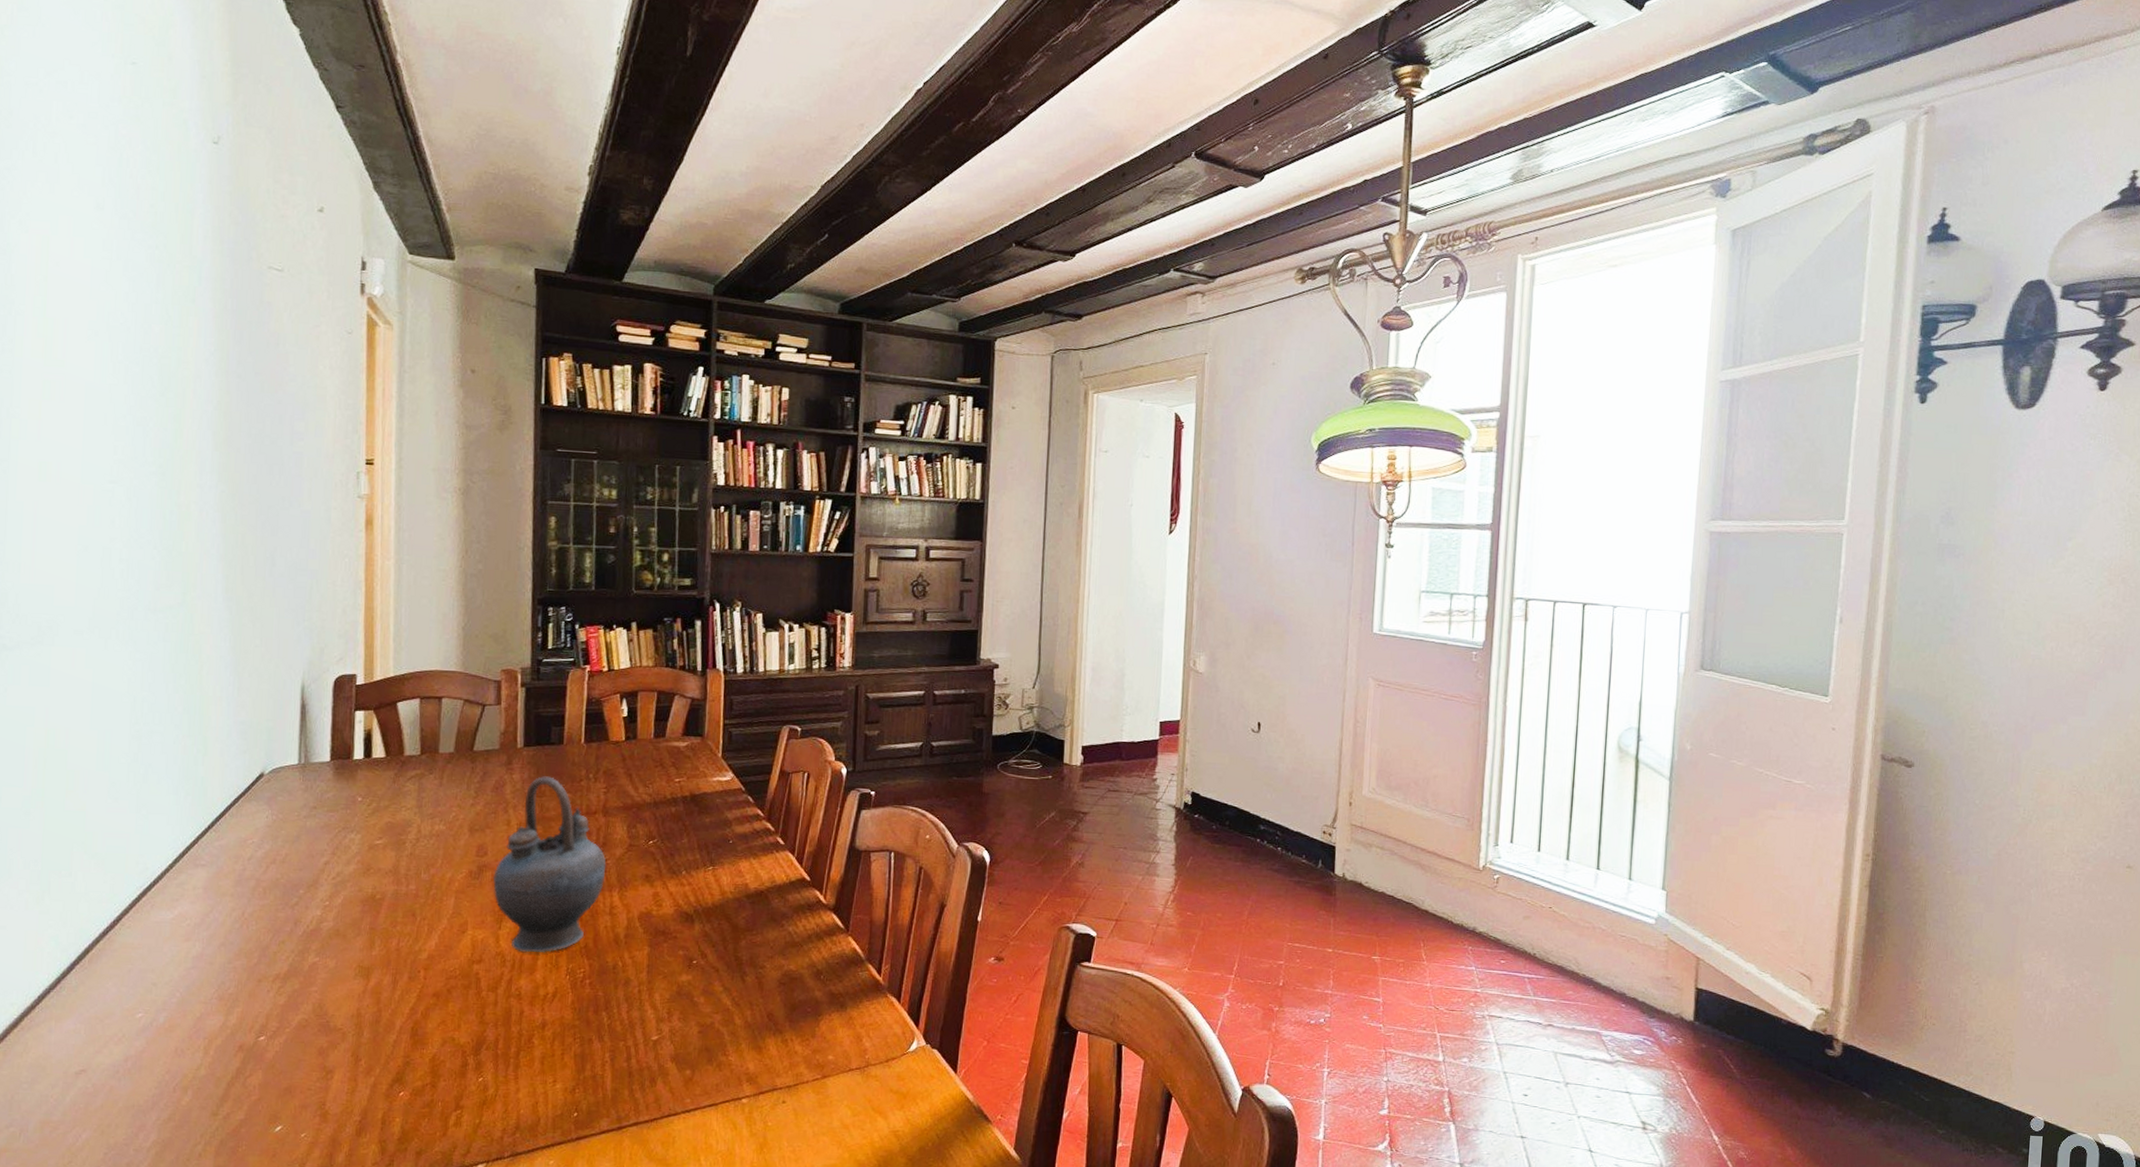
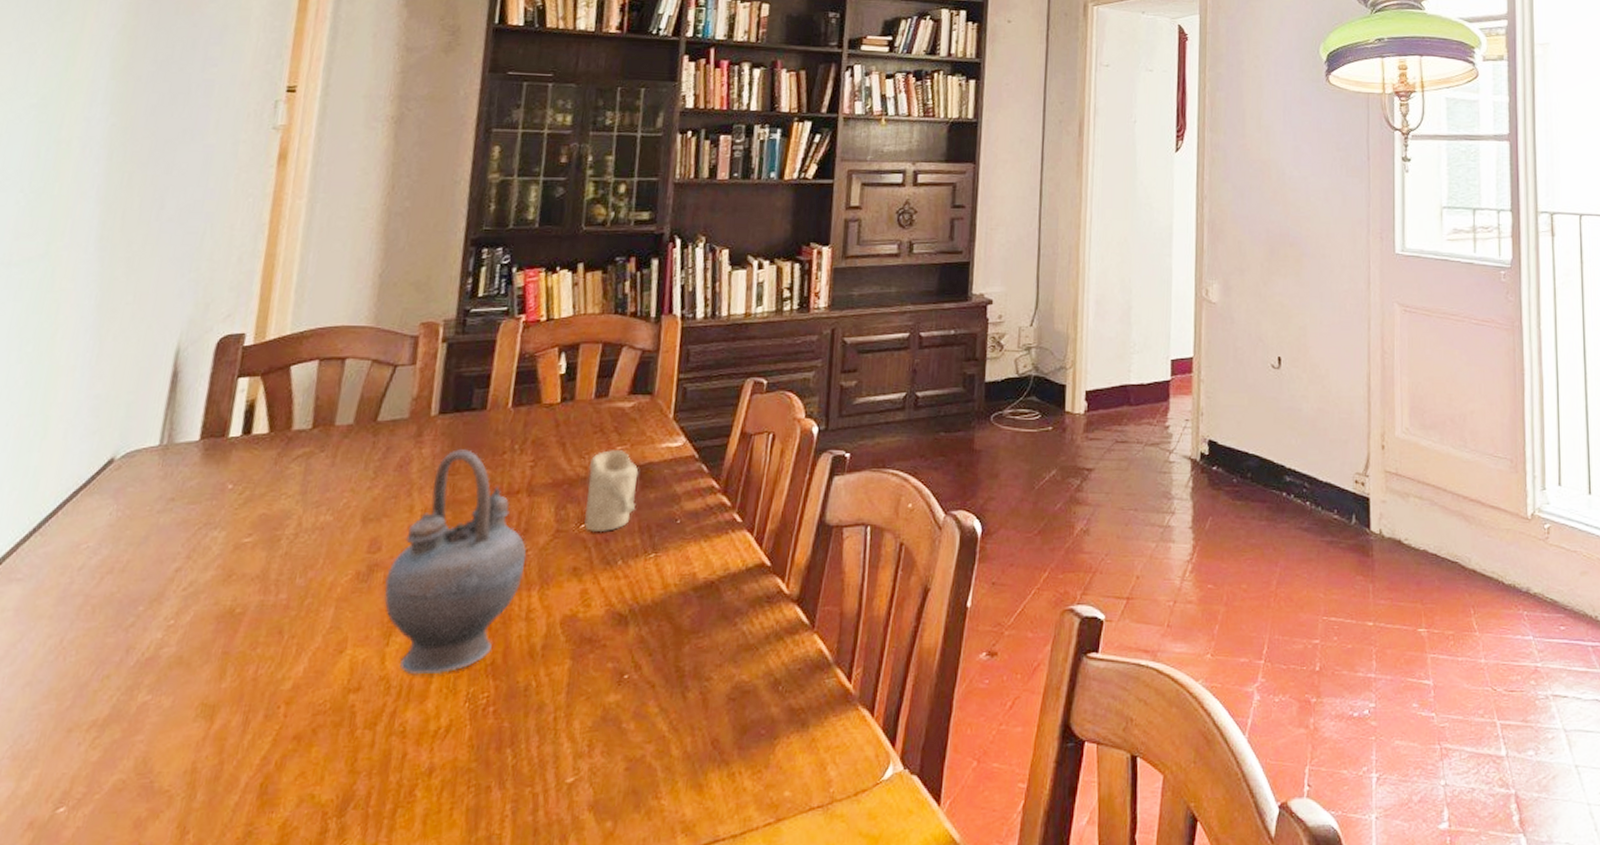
candle: none [651,781,695,848] -> present [584,450,639,533]

